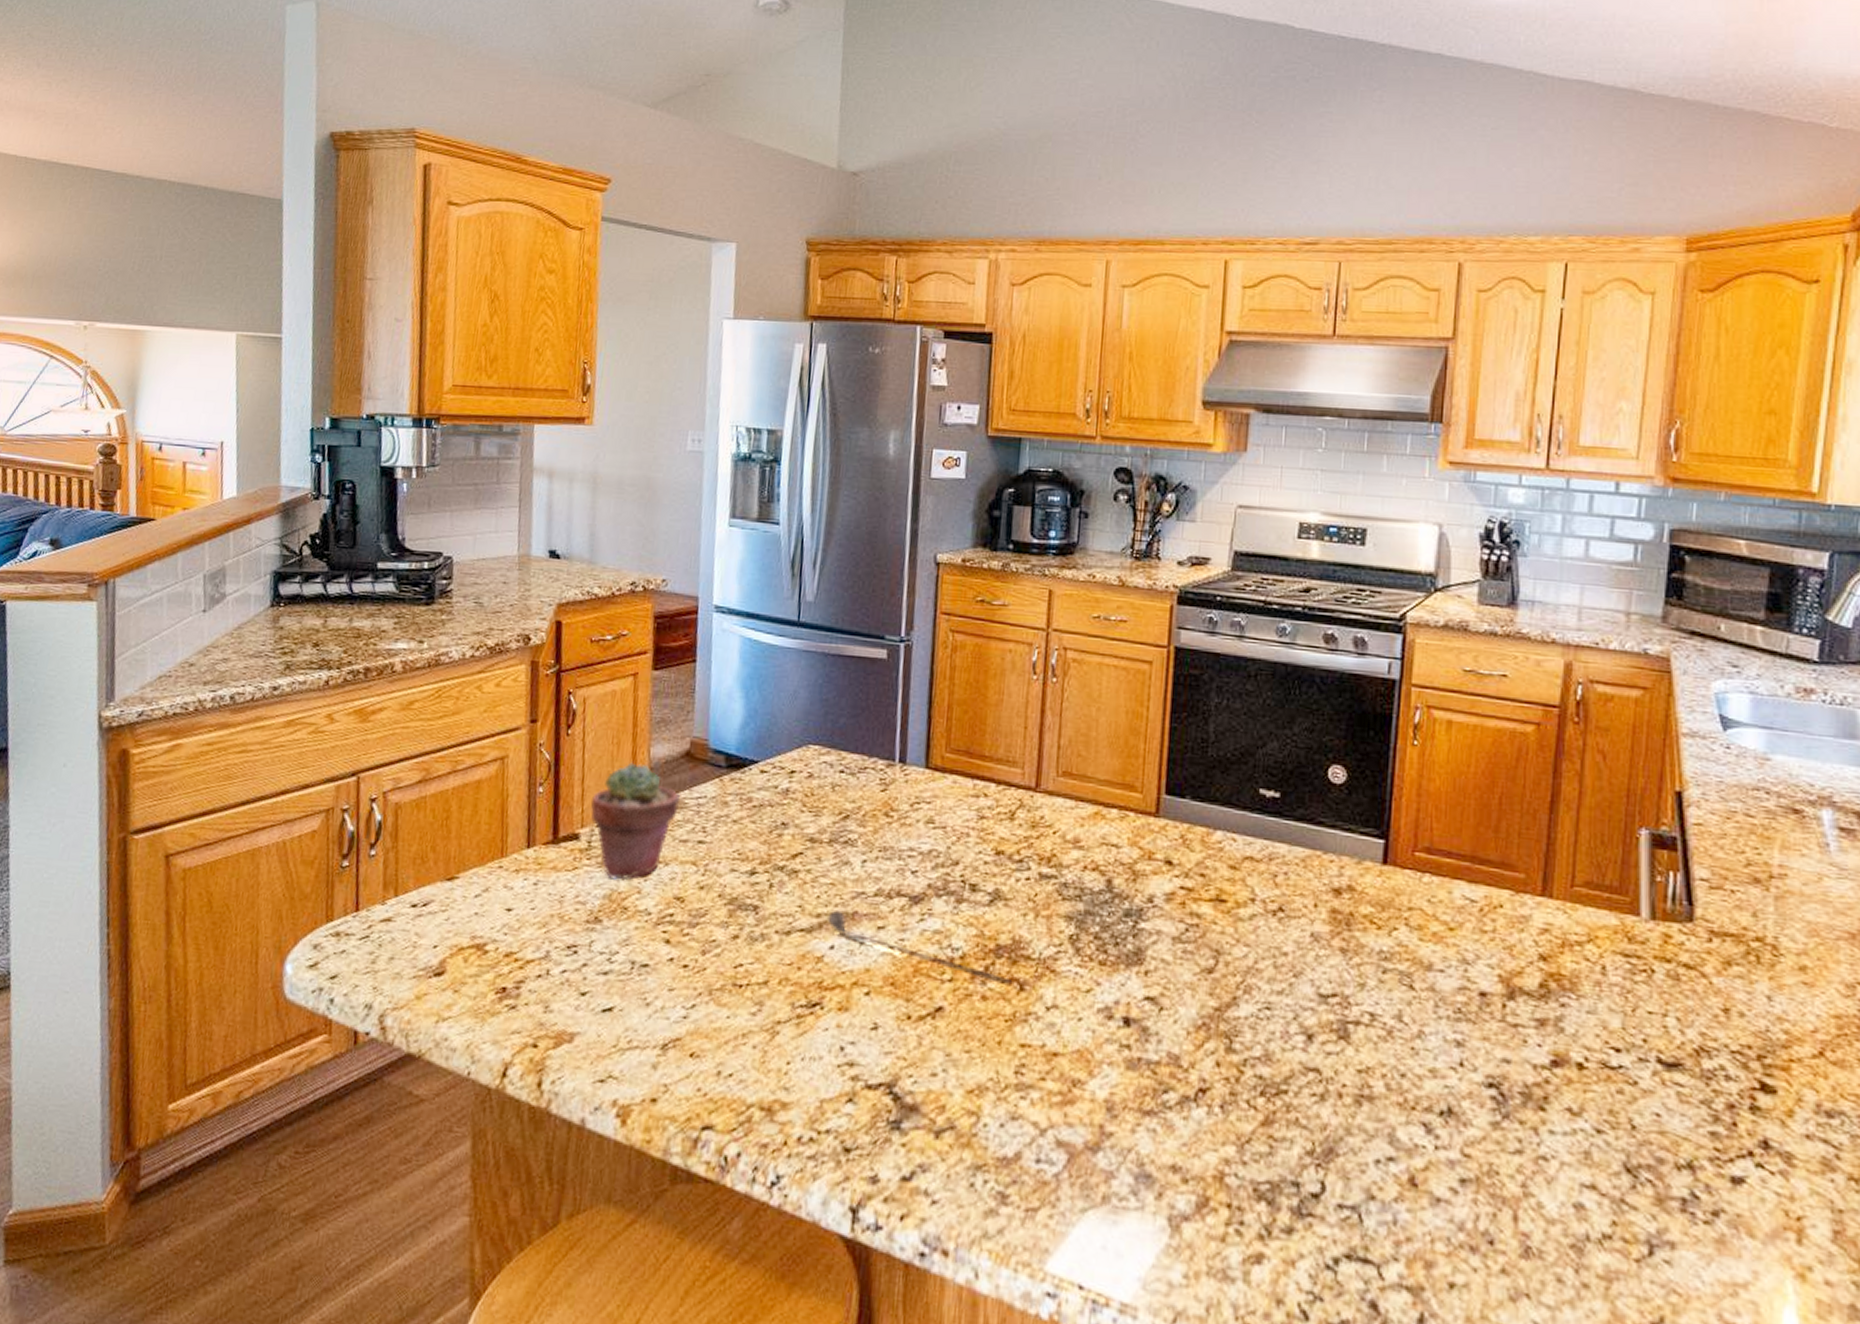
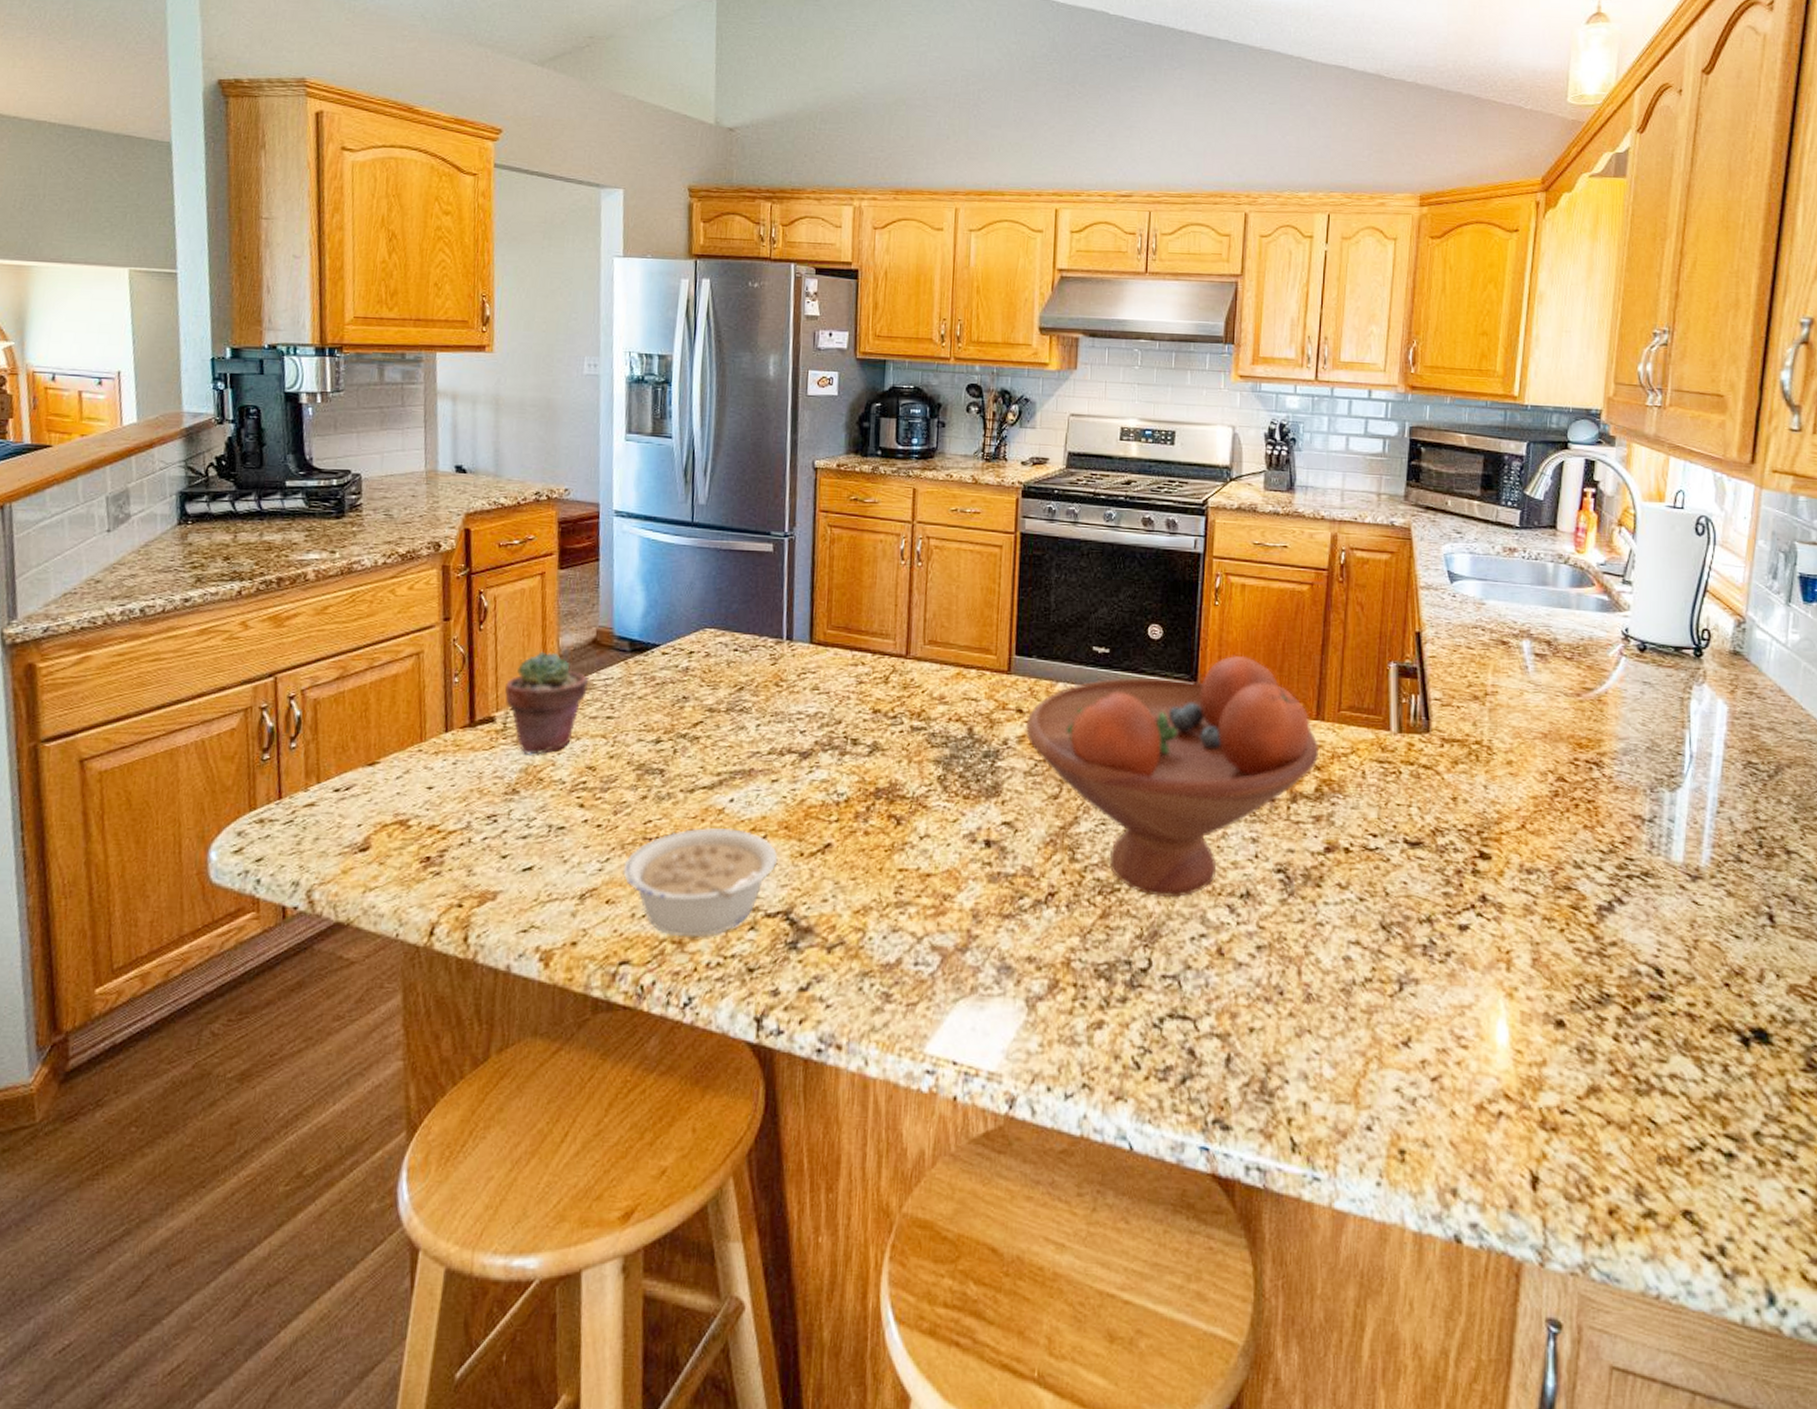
legume: none [709,976,882,1106] -> present [623,827,778,938]
stirrer: present [827,910,1013,987] -> none [727,768,891,822]
fruit bowl: none [1175,808,1544,1108] -> present [1026,655,1318,898]

